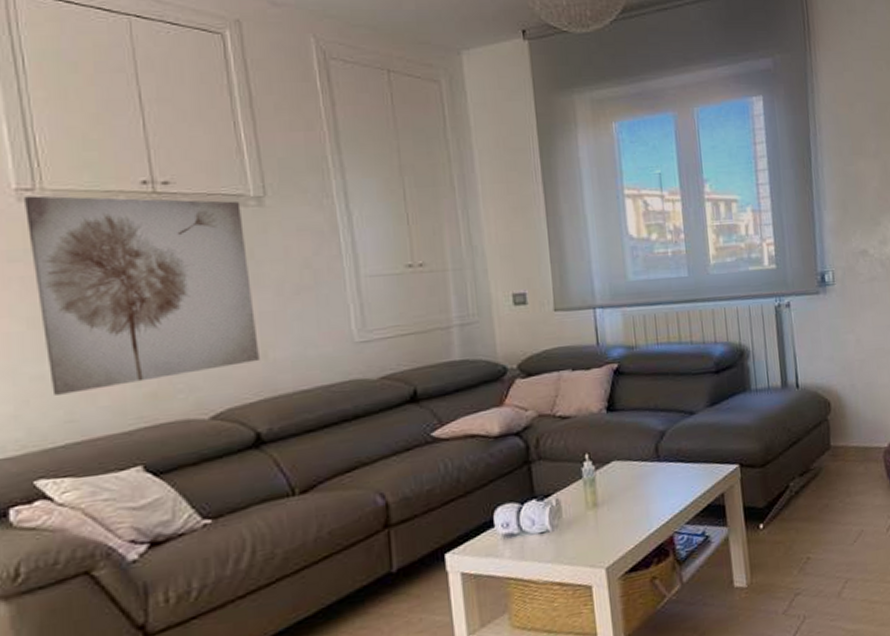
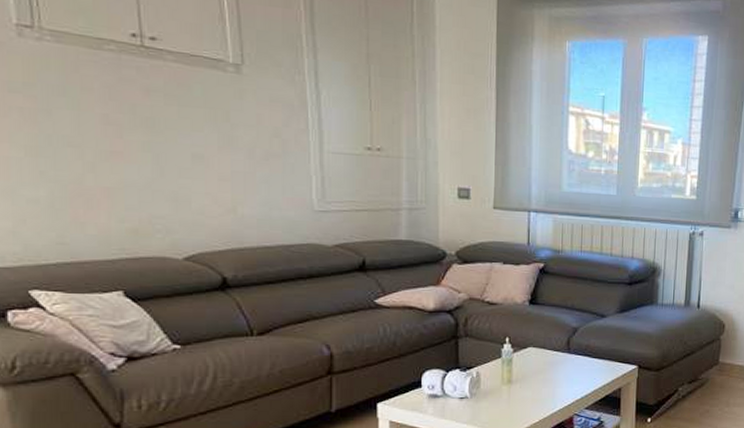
wall art: present [24,195,260,395] -> none [24,32,229,220]

